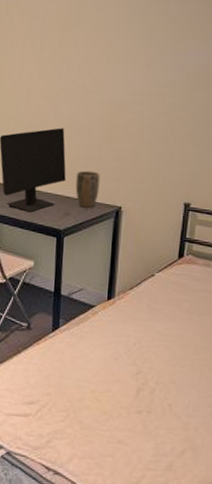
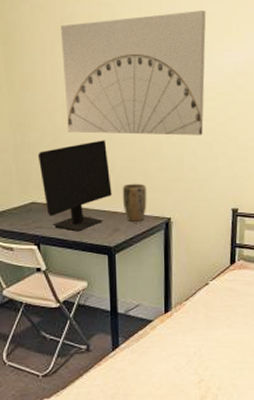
wall art: none [29,12,173,130] -> present [60,11,206,136]

